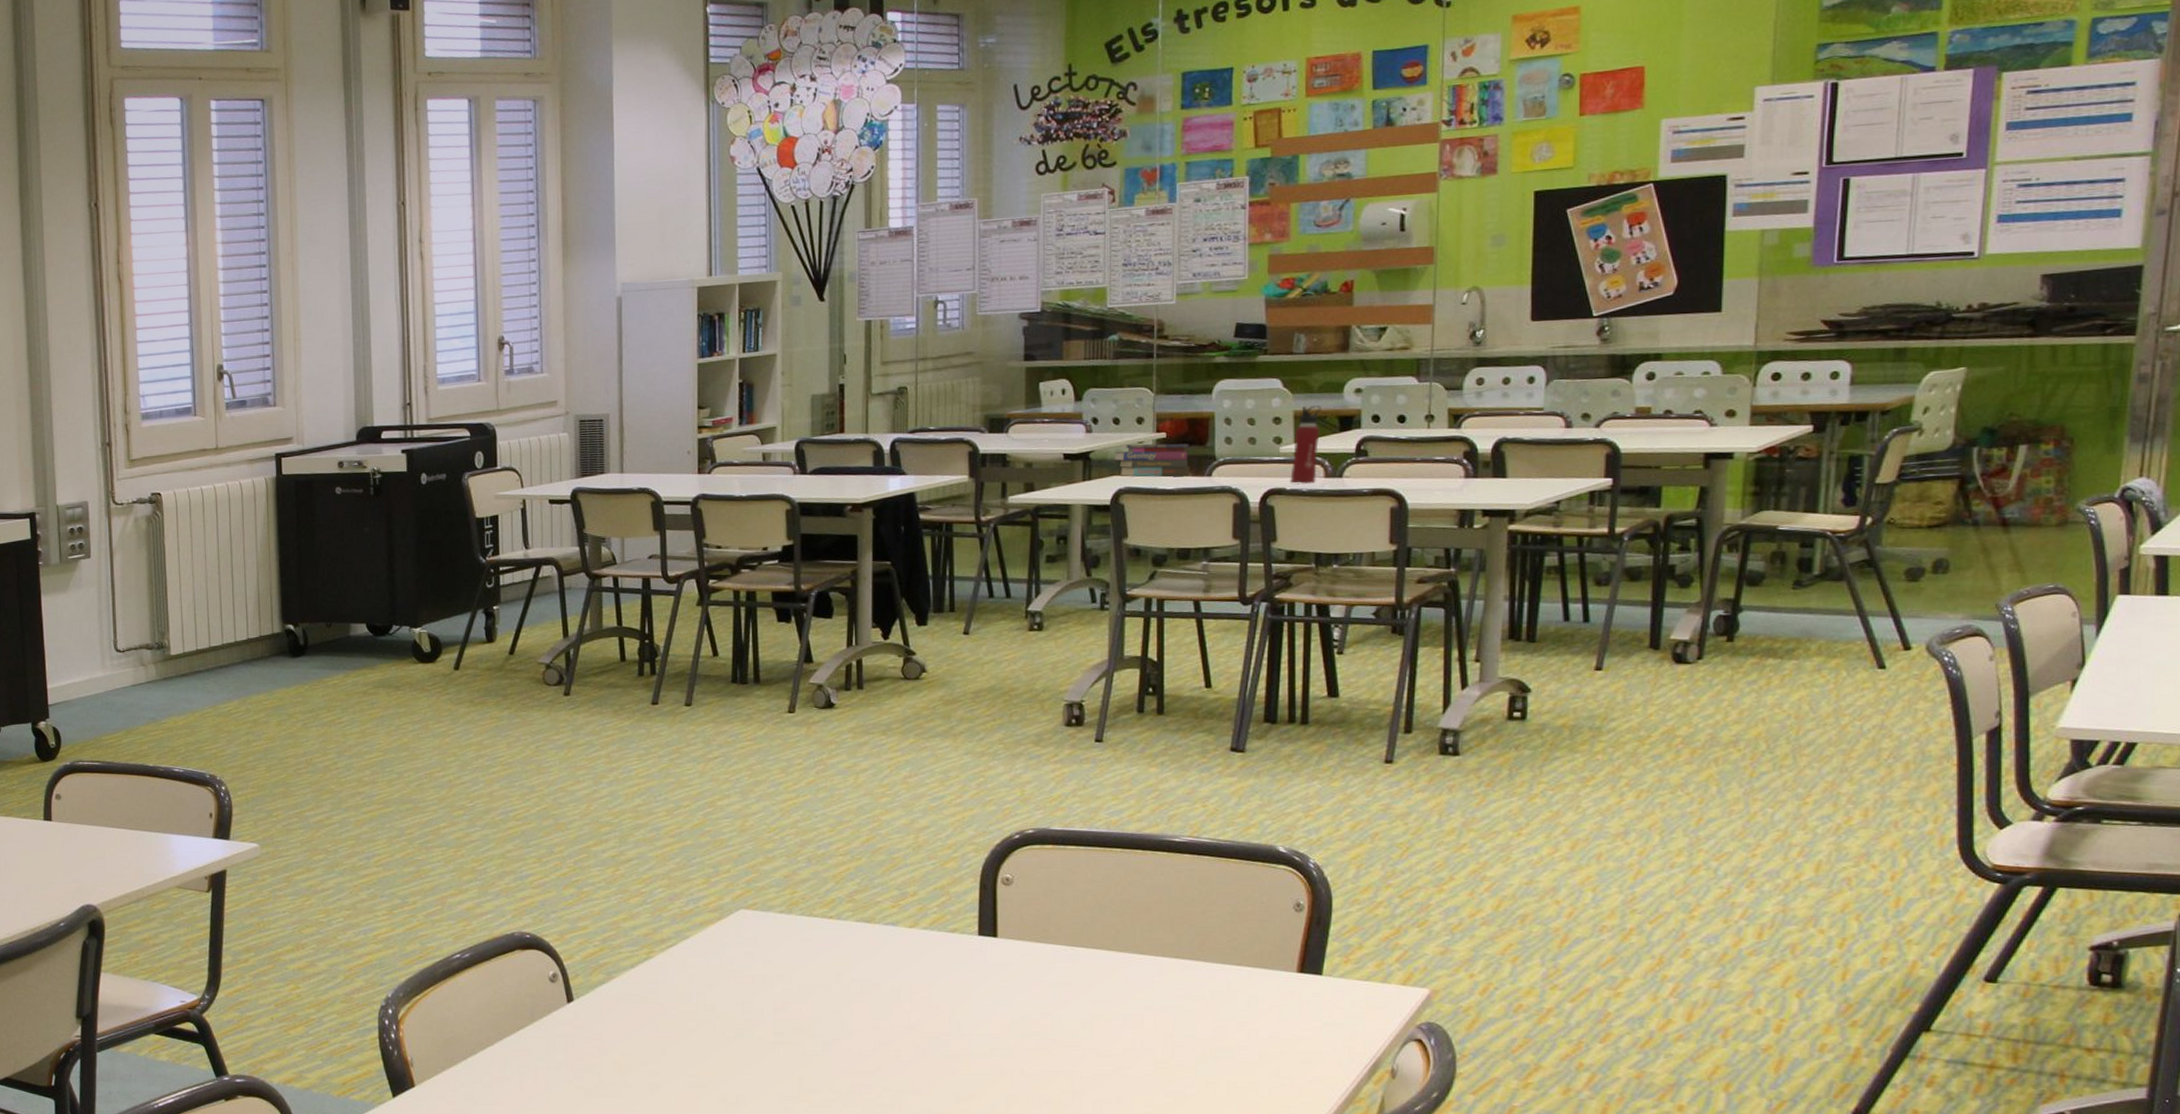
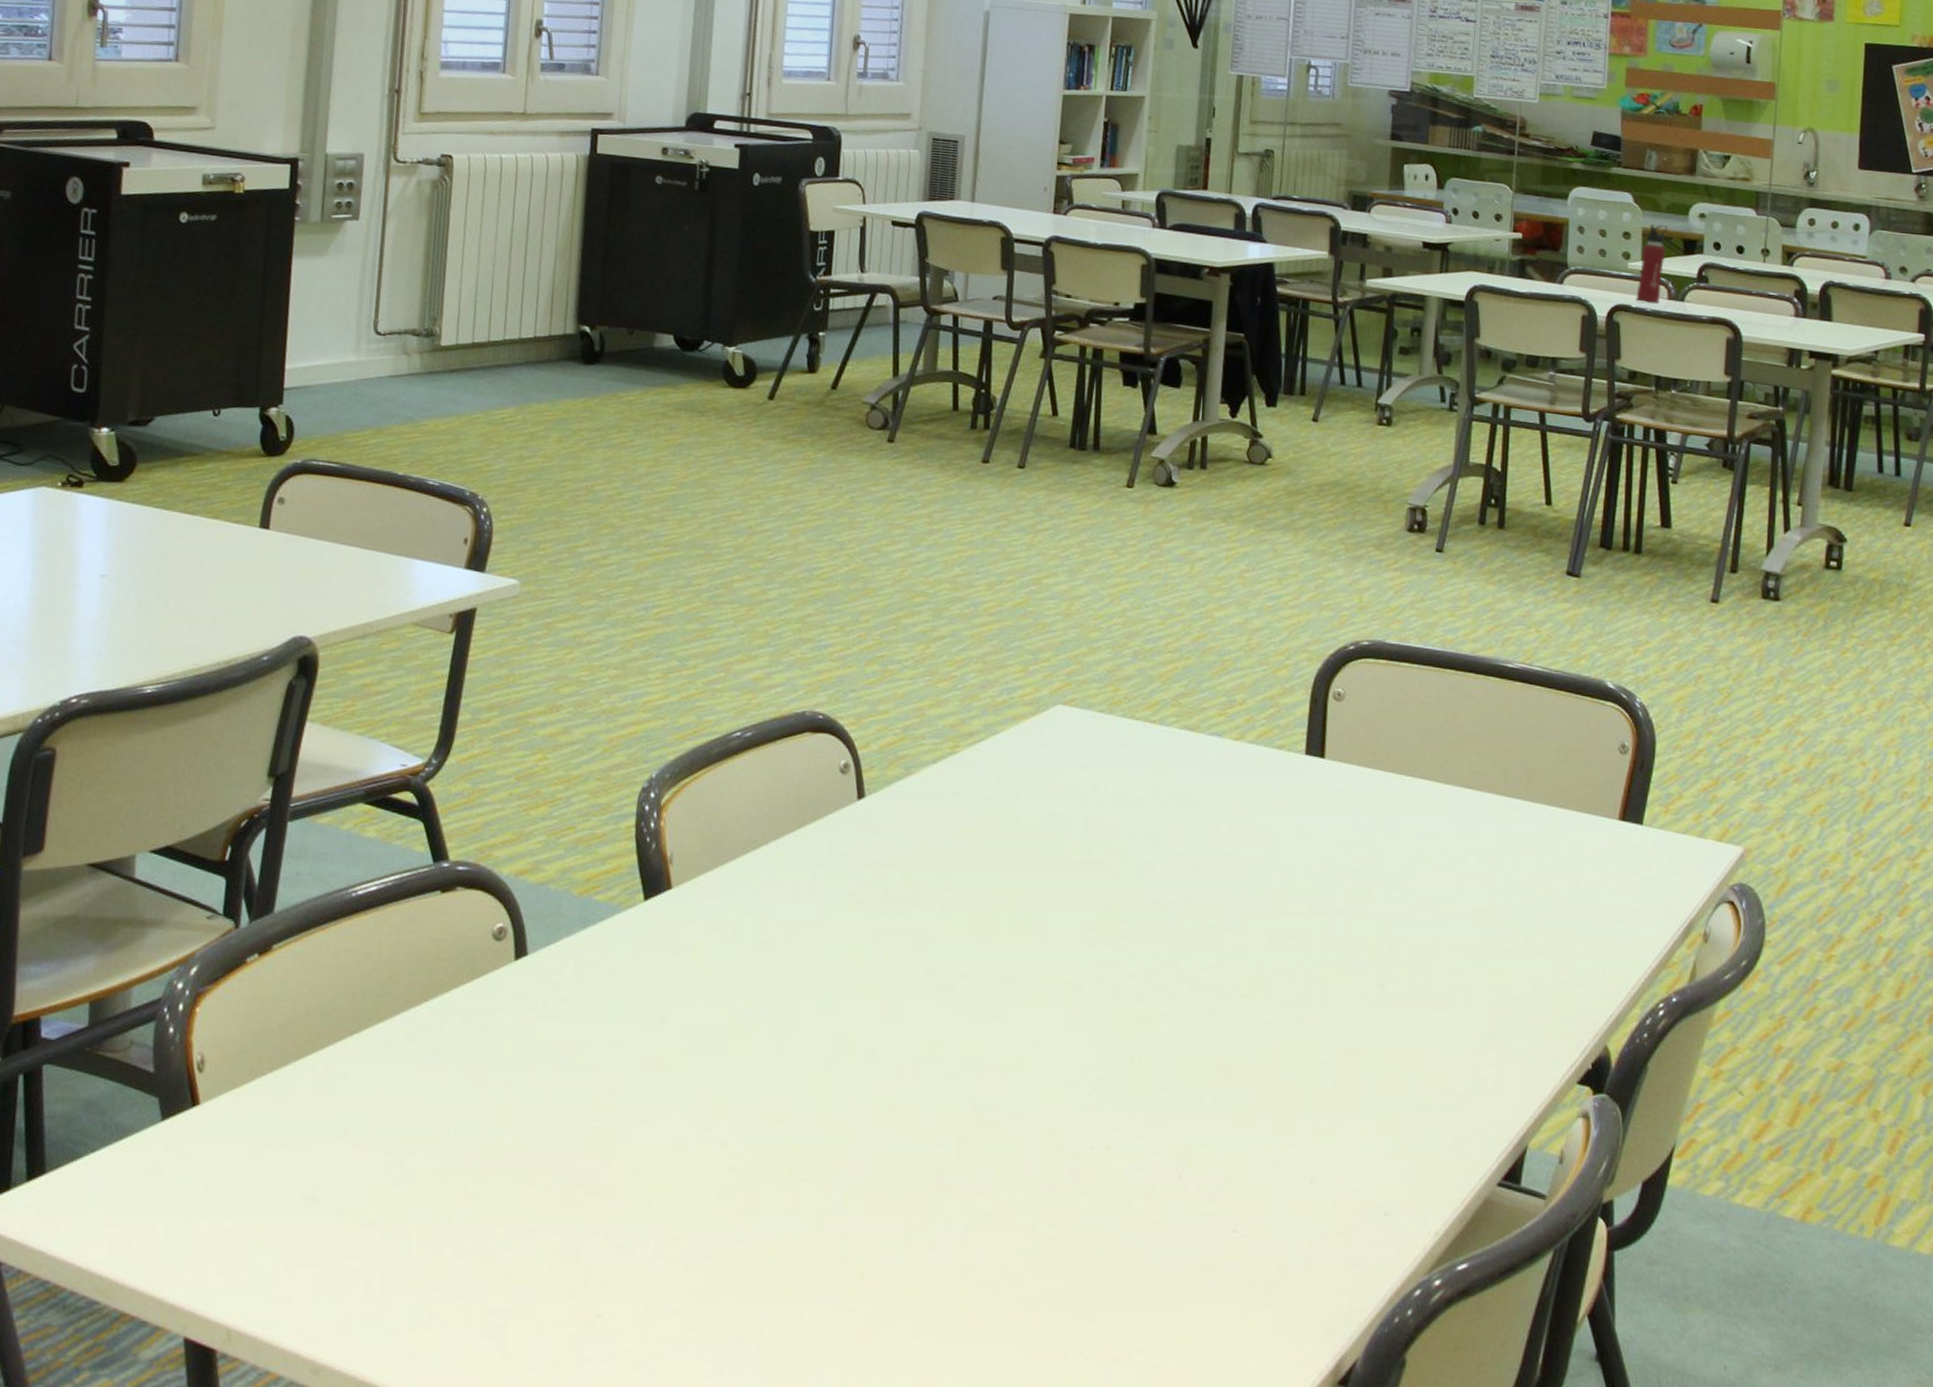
books: present [1114,443,1190,477] -> none [1471,240,1543,282]

